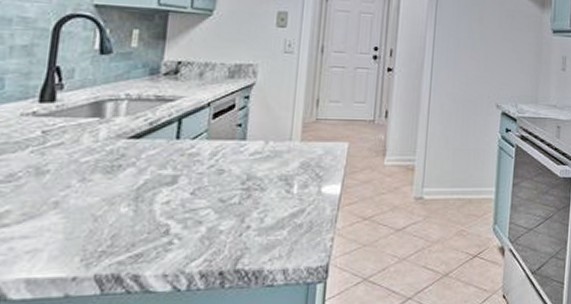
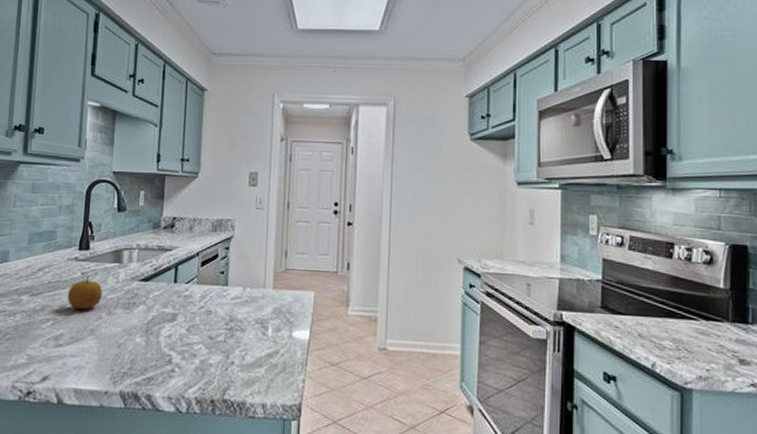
fruit: none [19,134,74,178] -> present [68,275,103,310]

